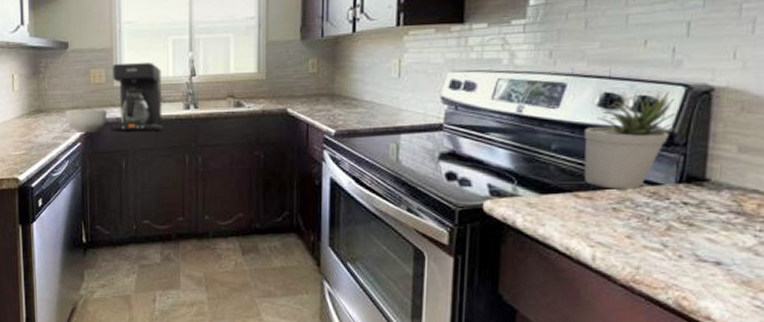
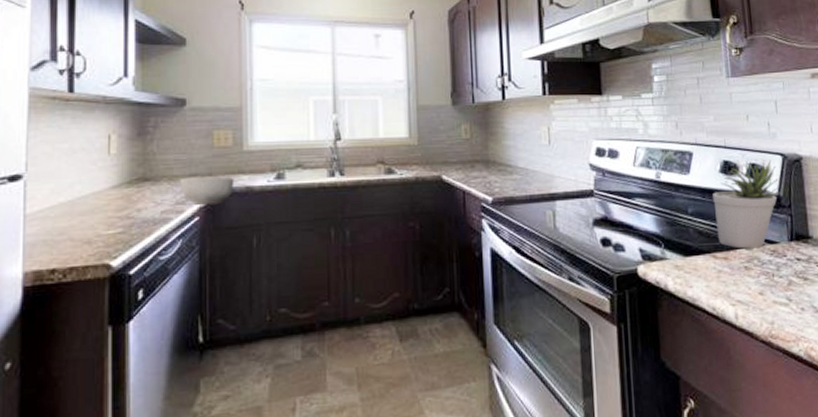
coffee maker: present [110,62,163,133] -> none [238,123,304,204]

